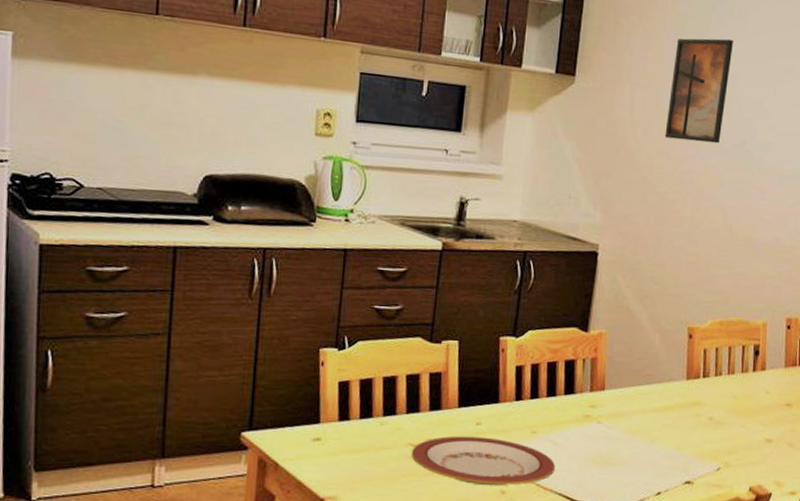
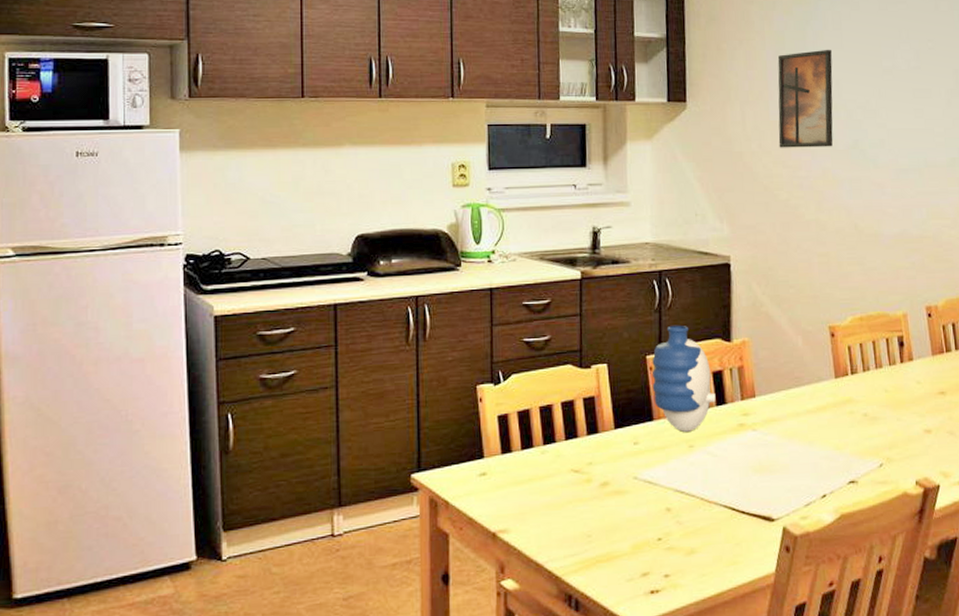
plate: present [411,436,556,486] -> none [574,456,717,505]
vase: none [501,308,565,418] -> present [652,325,716,432]

